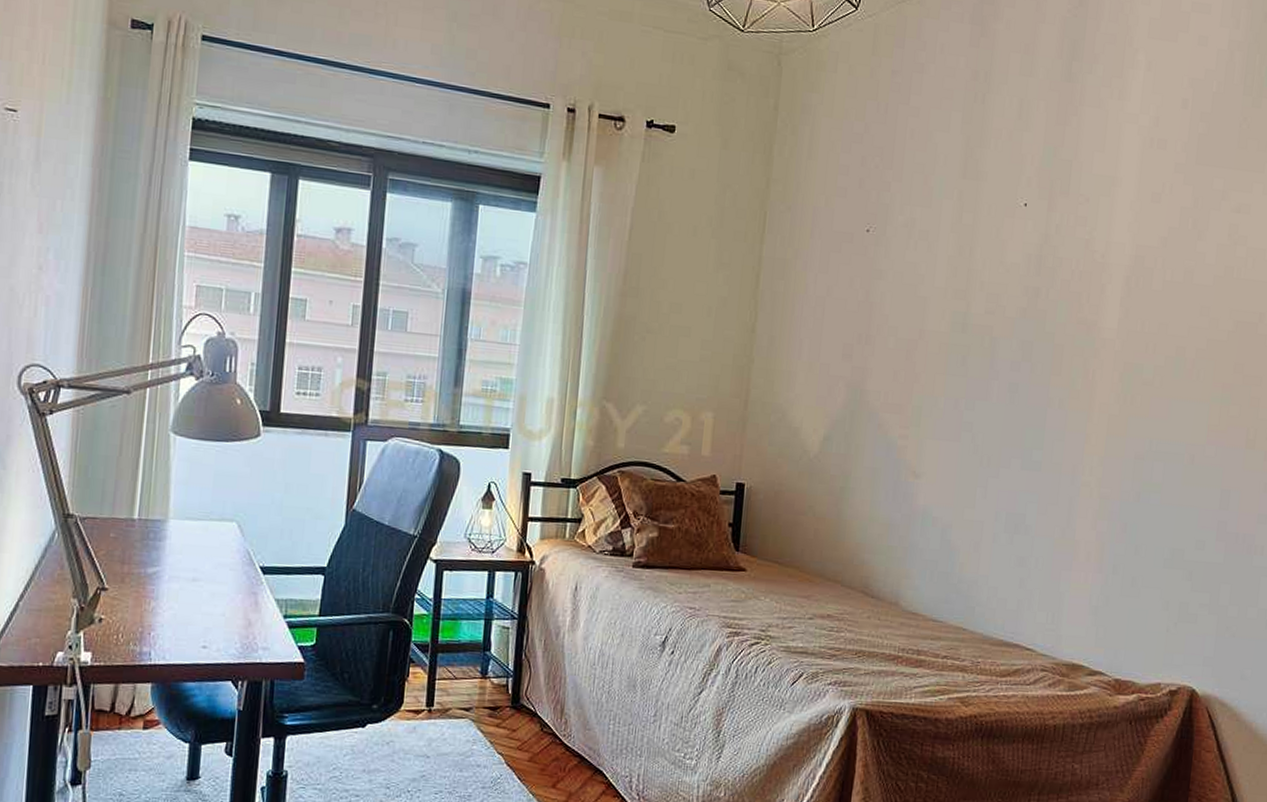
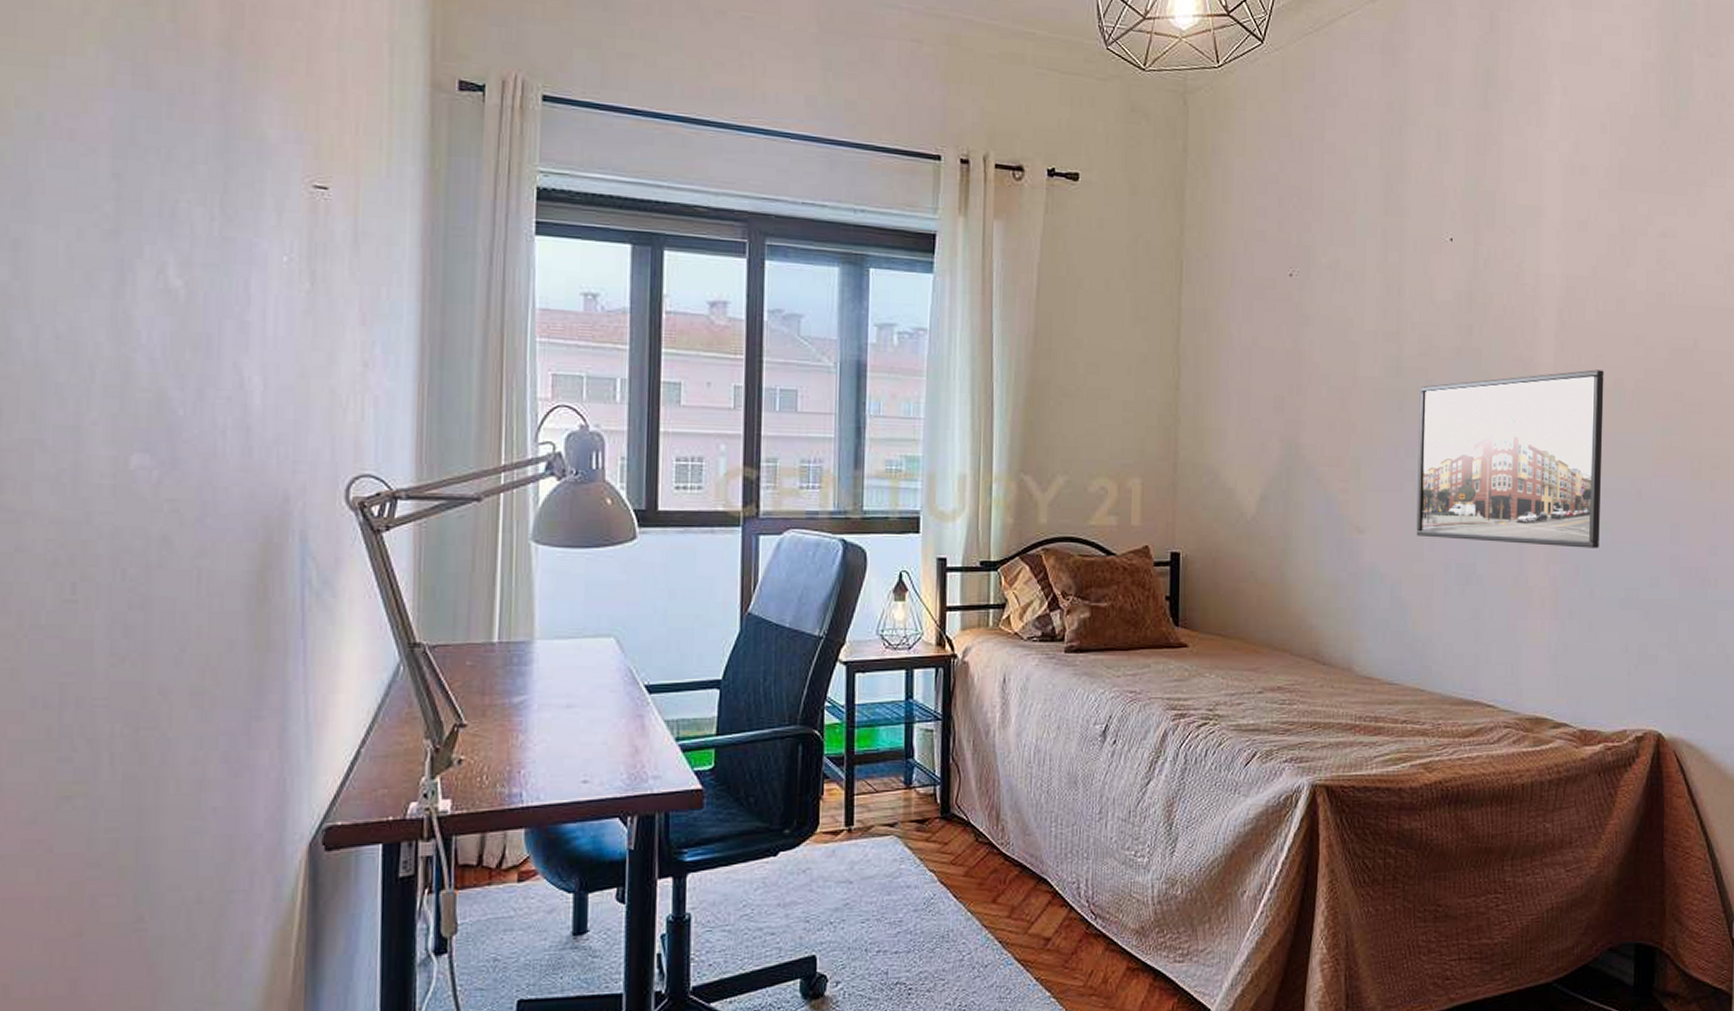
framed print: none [970,337,1167,509] -> present [1416,369,1604,548]

